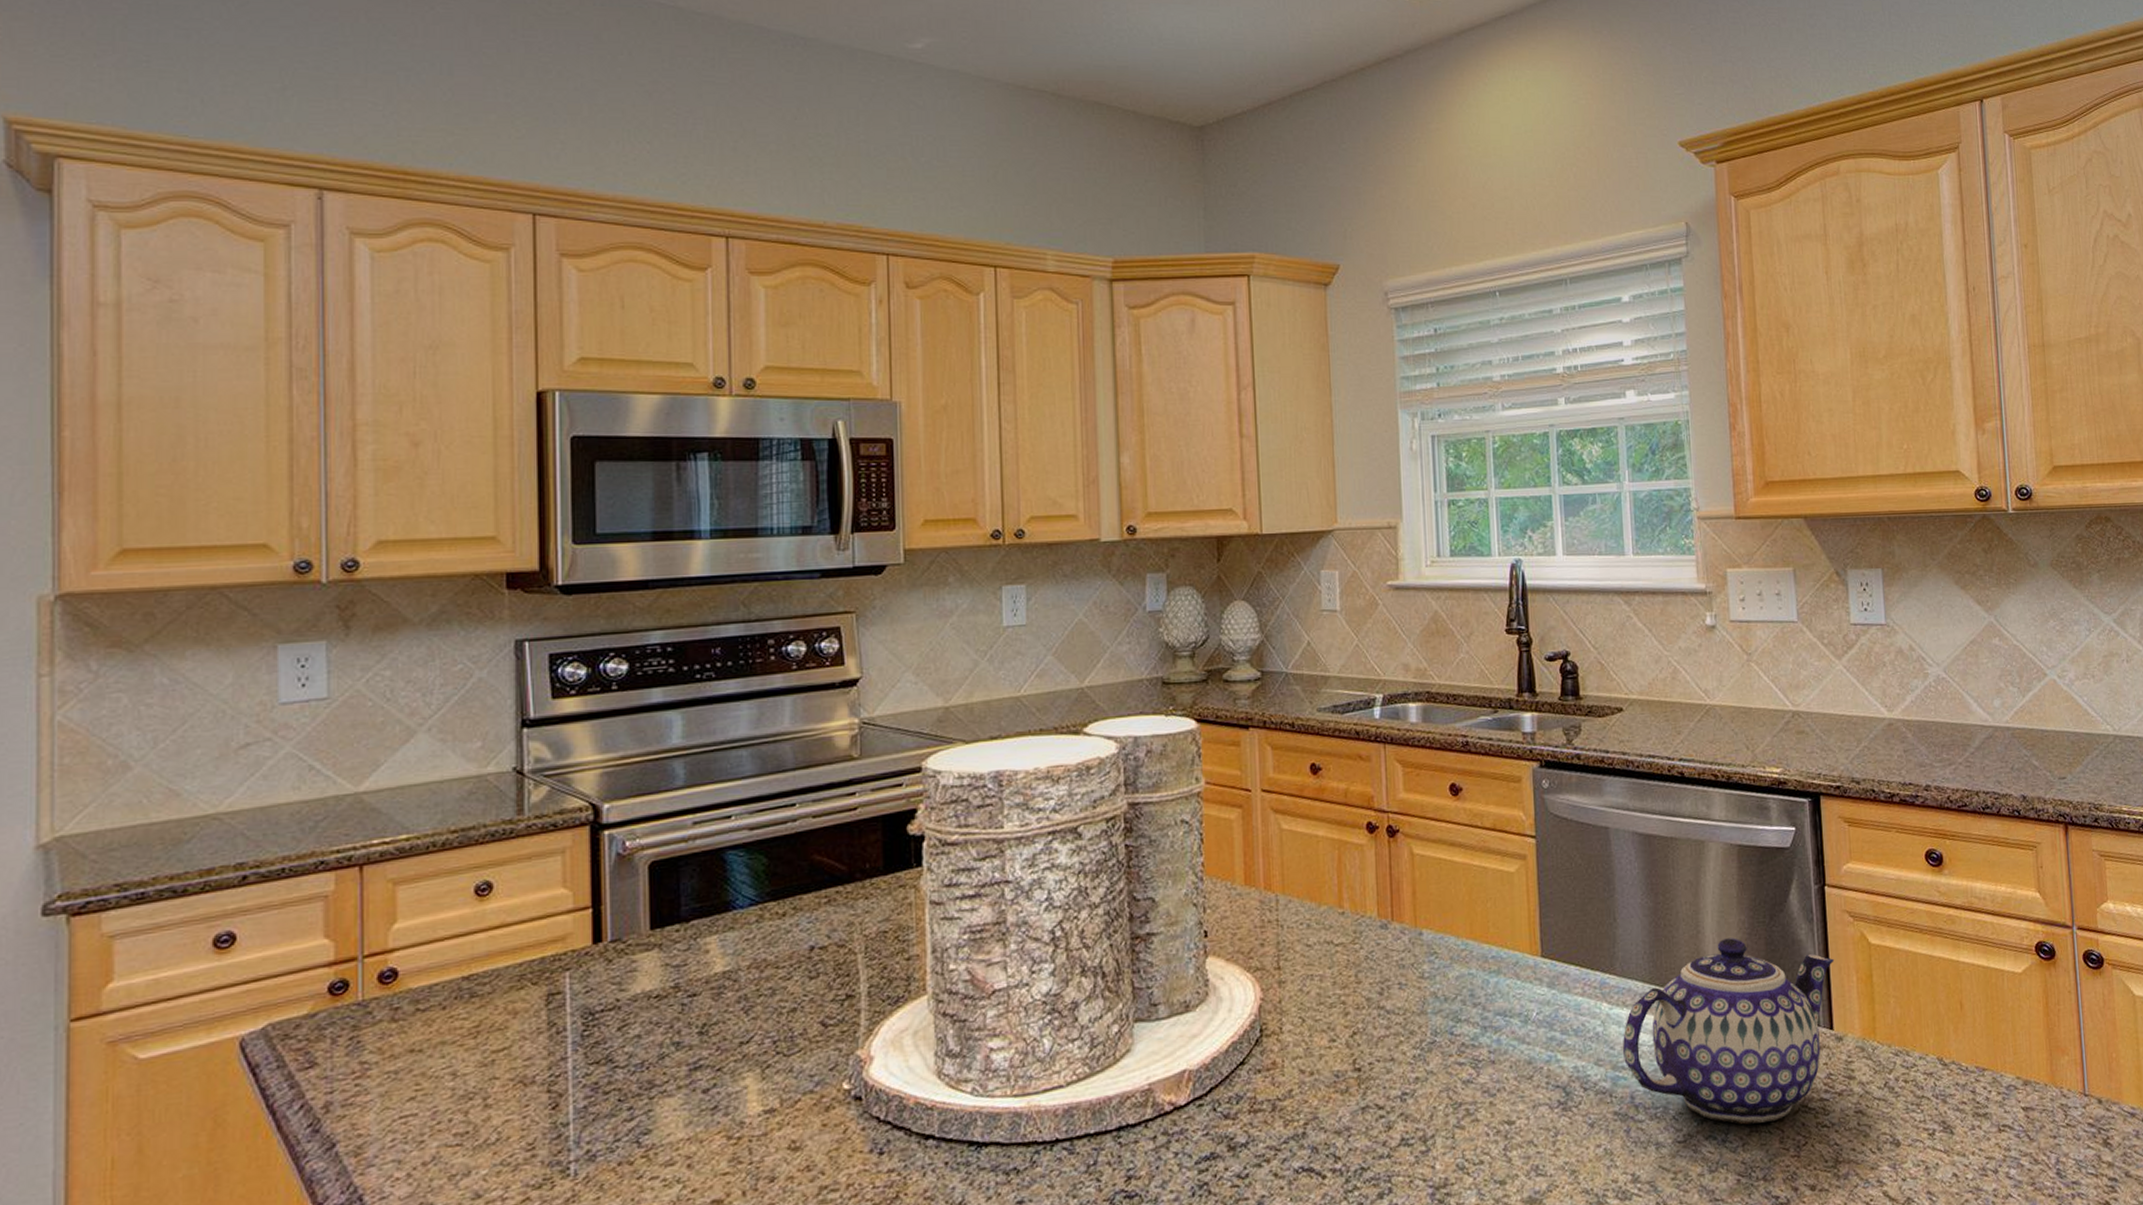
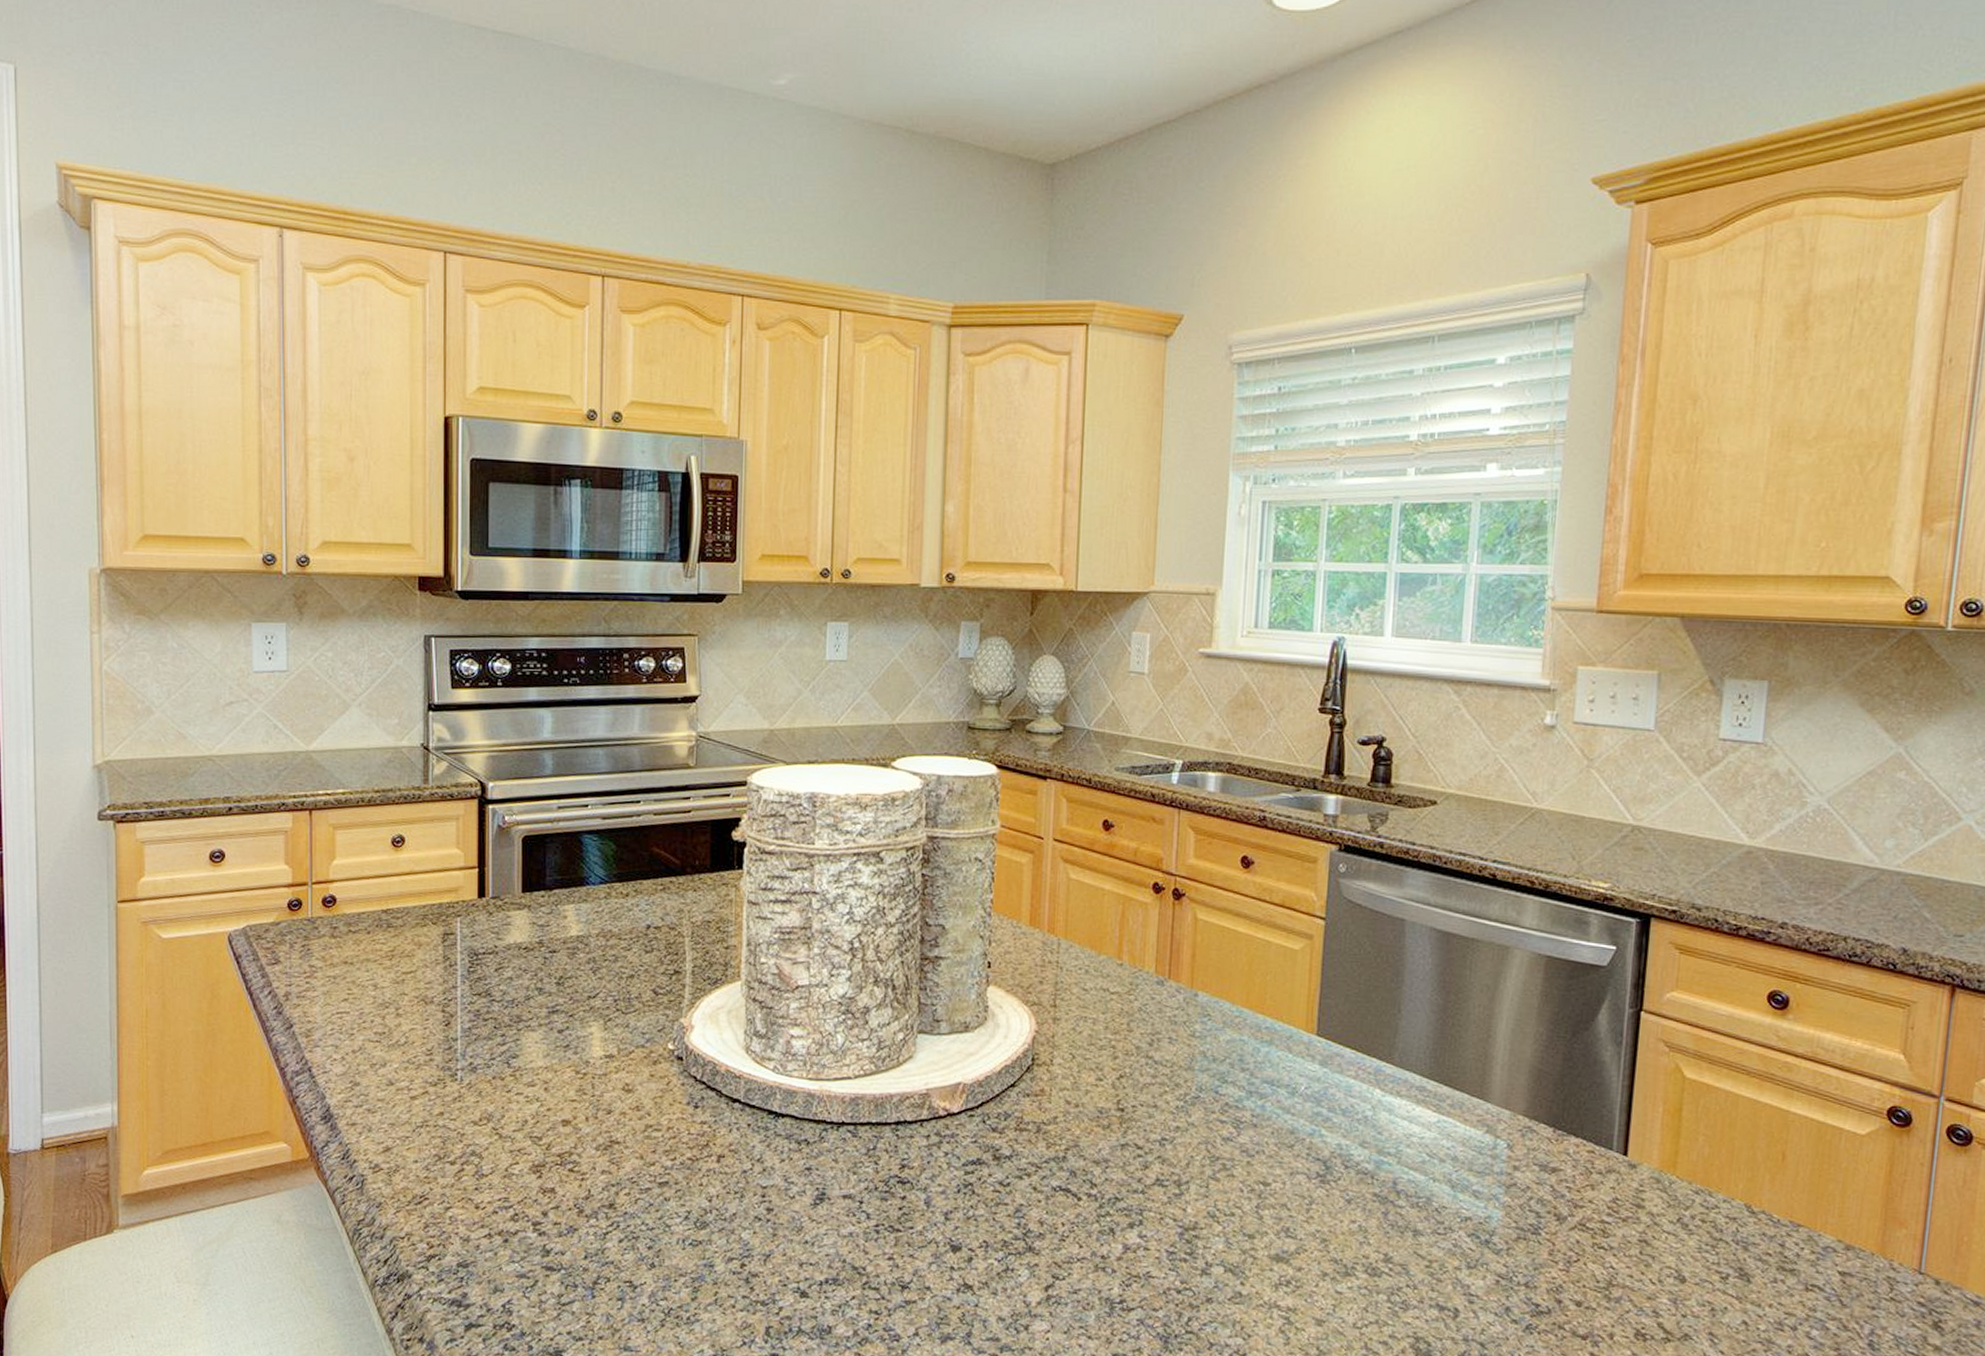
teapot: present [1622,938,1835,1125] -> none [1390,1047,1641,1233]

